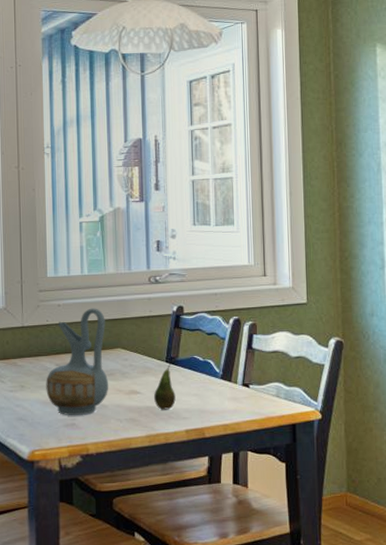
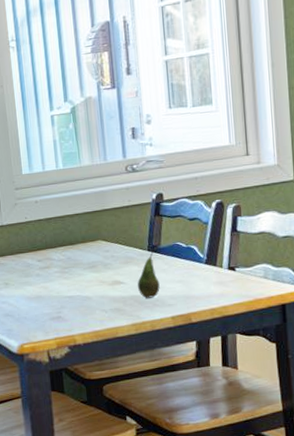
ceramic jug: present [46,308,109,415] -> none [29,202,92,309]

